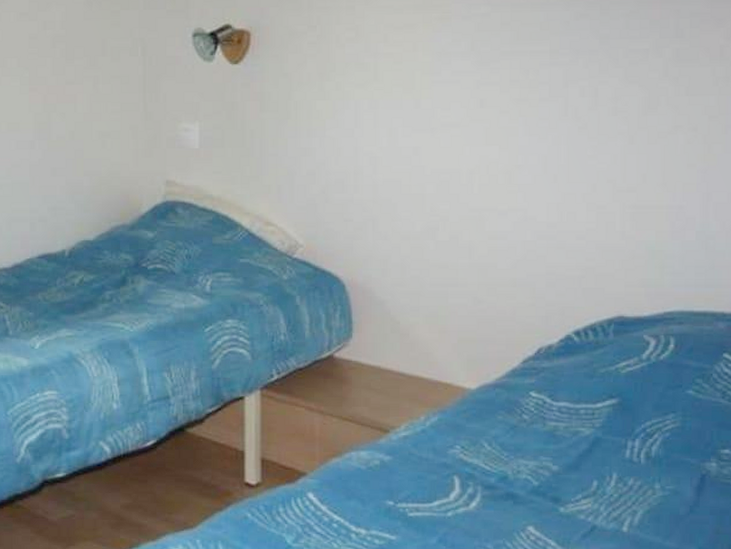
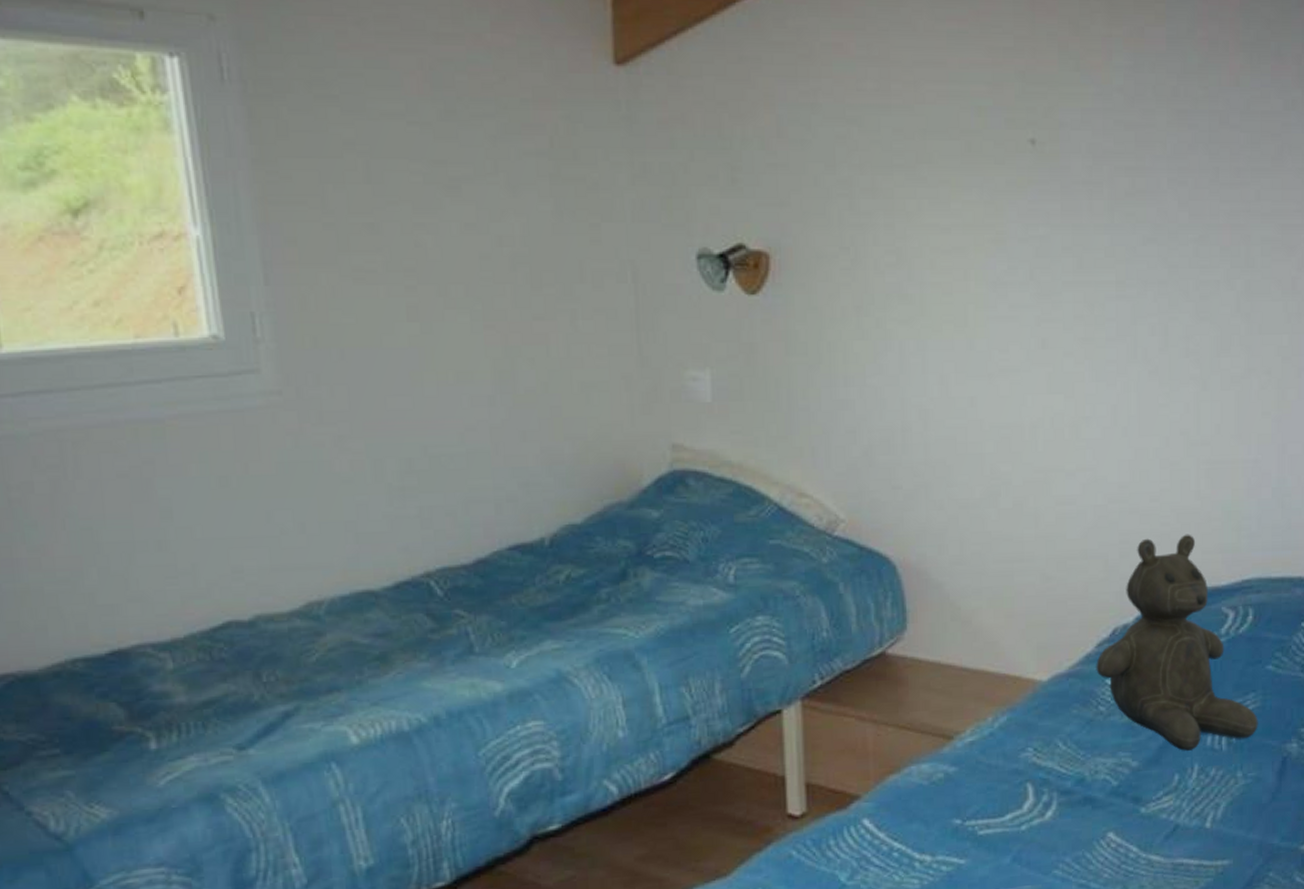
teddy bear: none [521,269,677,461] -> present [1096,534,1258,751]

